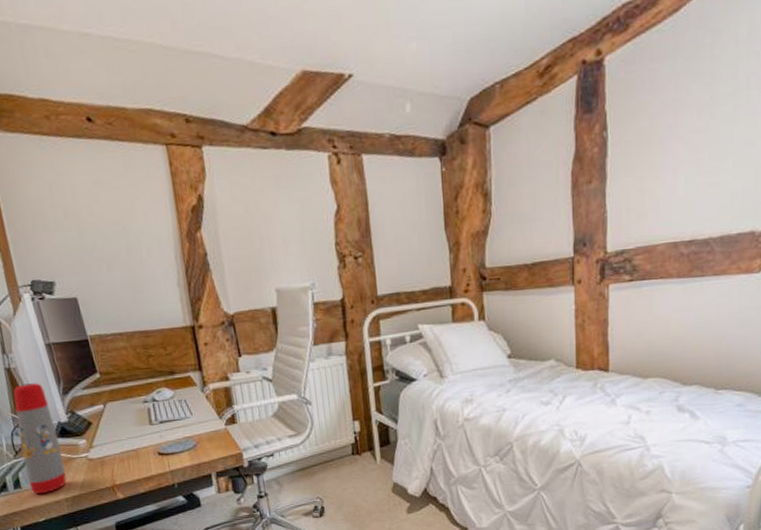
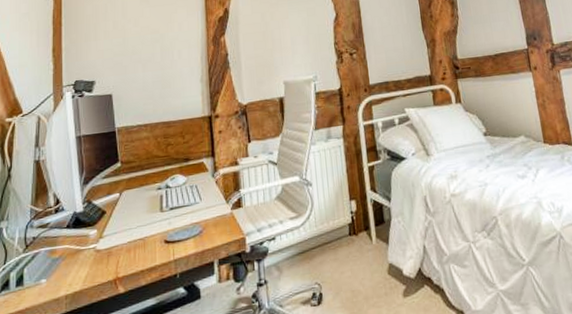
water bottle: present [13,383,67,494] -> none [32,174,71,292]

